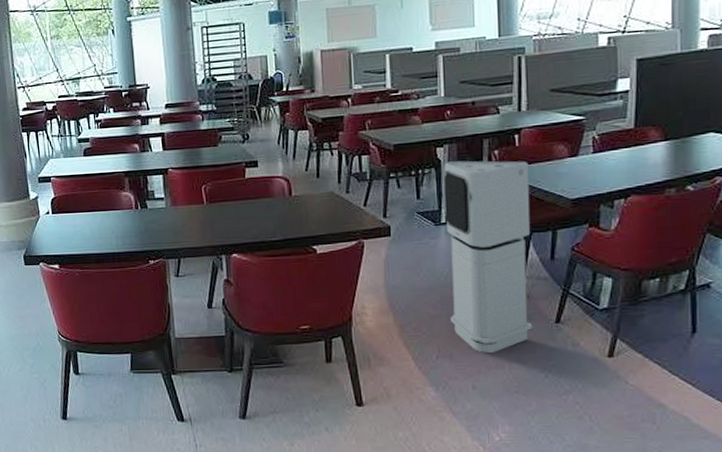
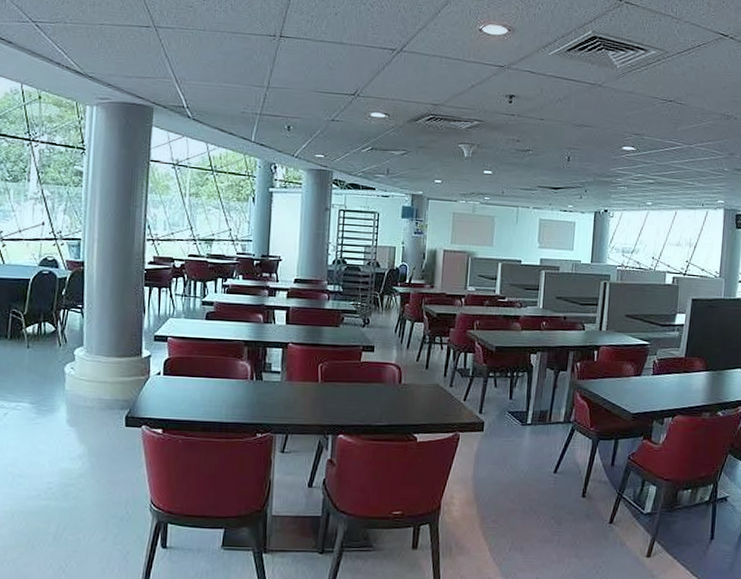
air purifier: present [443,160,533,354] -> none [524,368,603,549]

